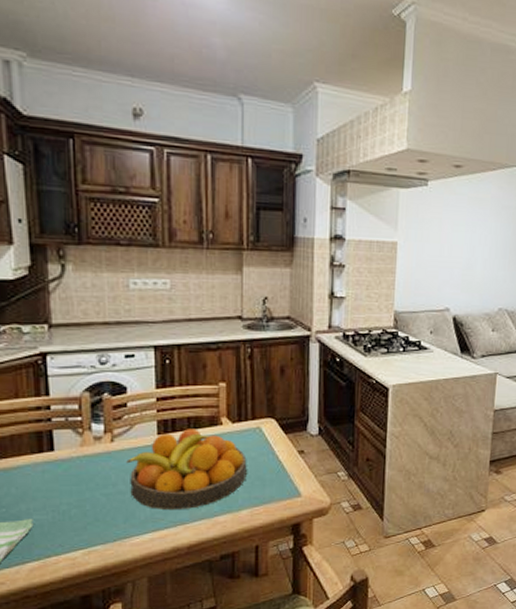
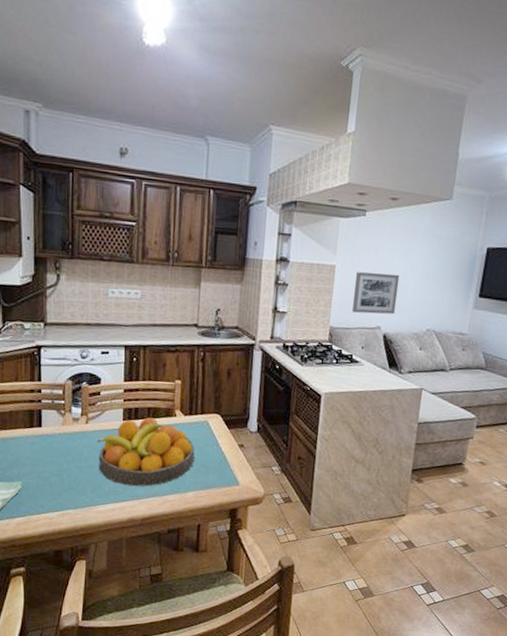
wall art: none [418,249,468,295] -> present [352,272,400,315]

